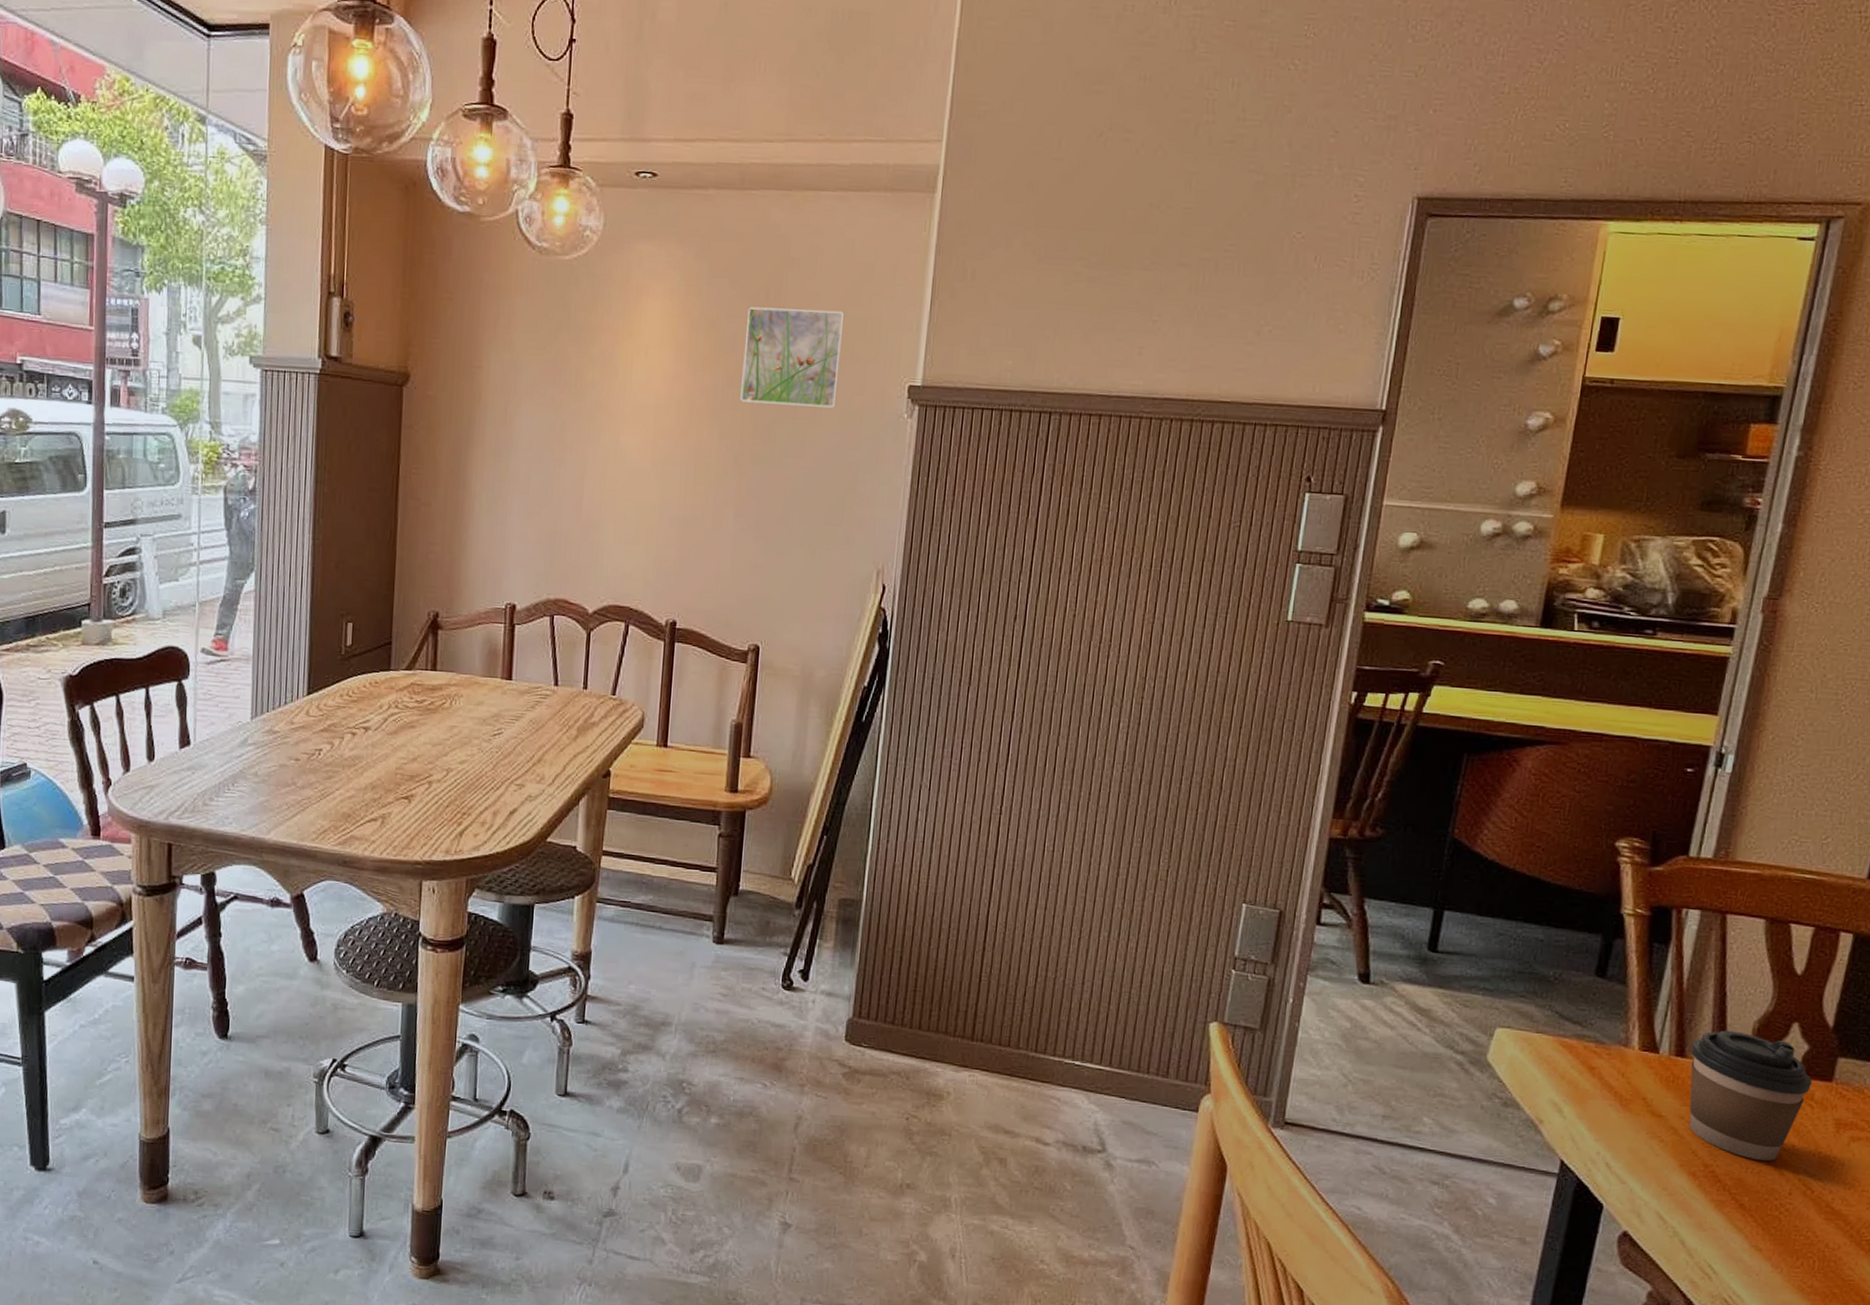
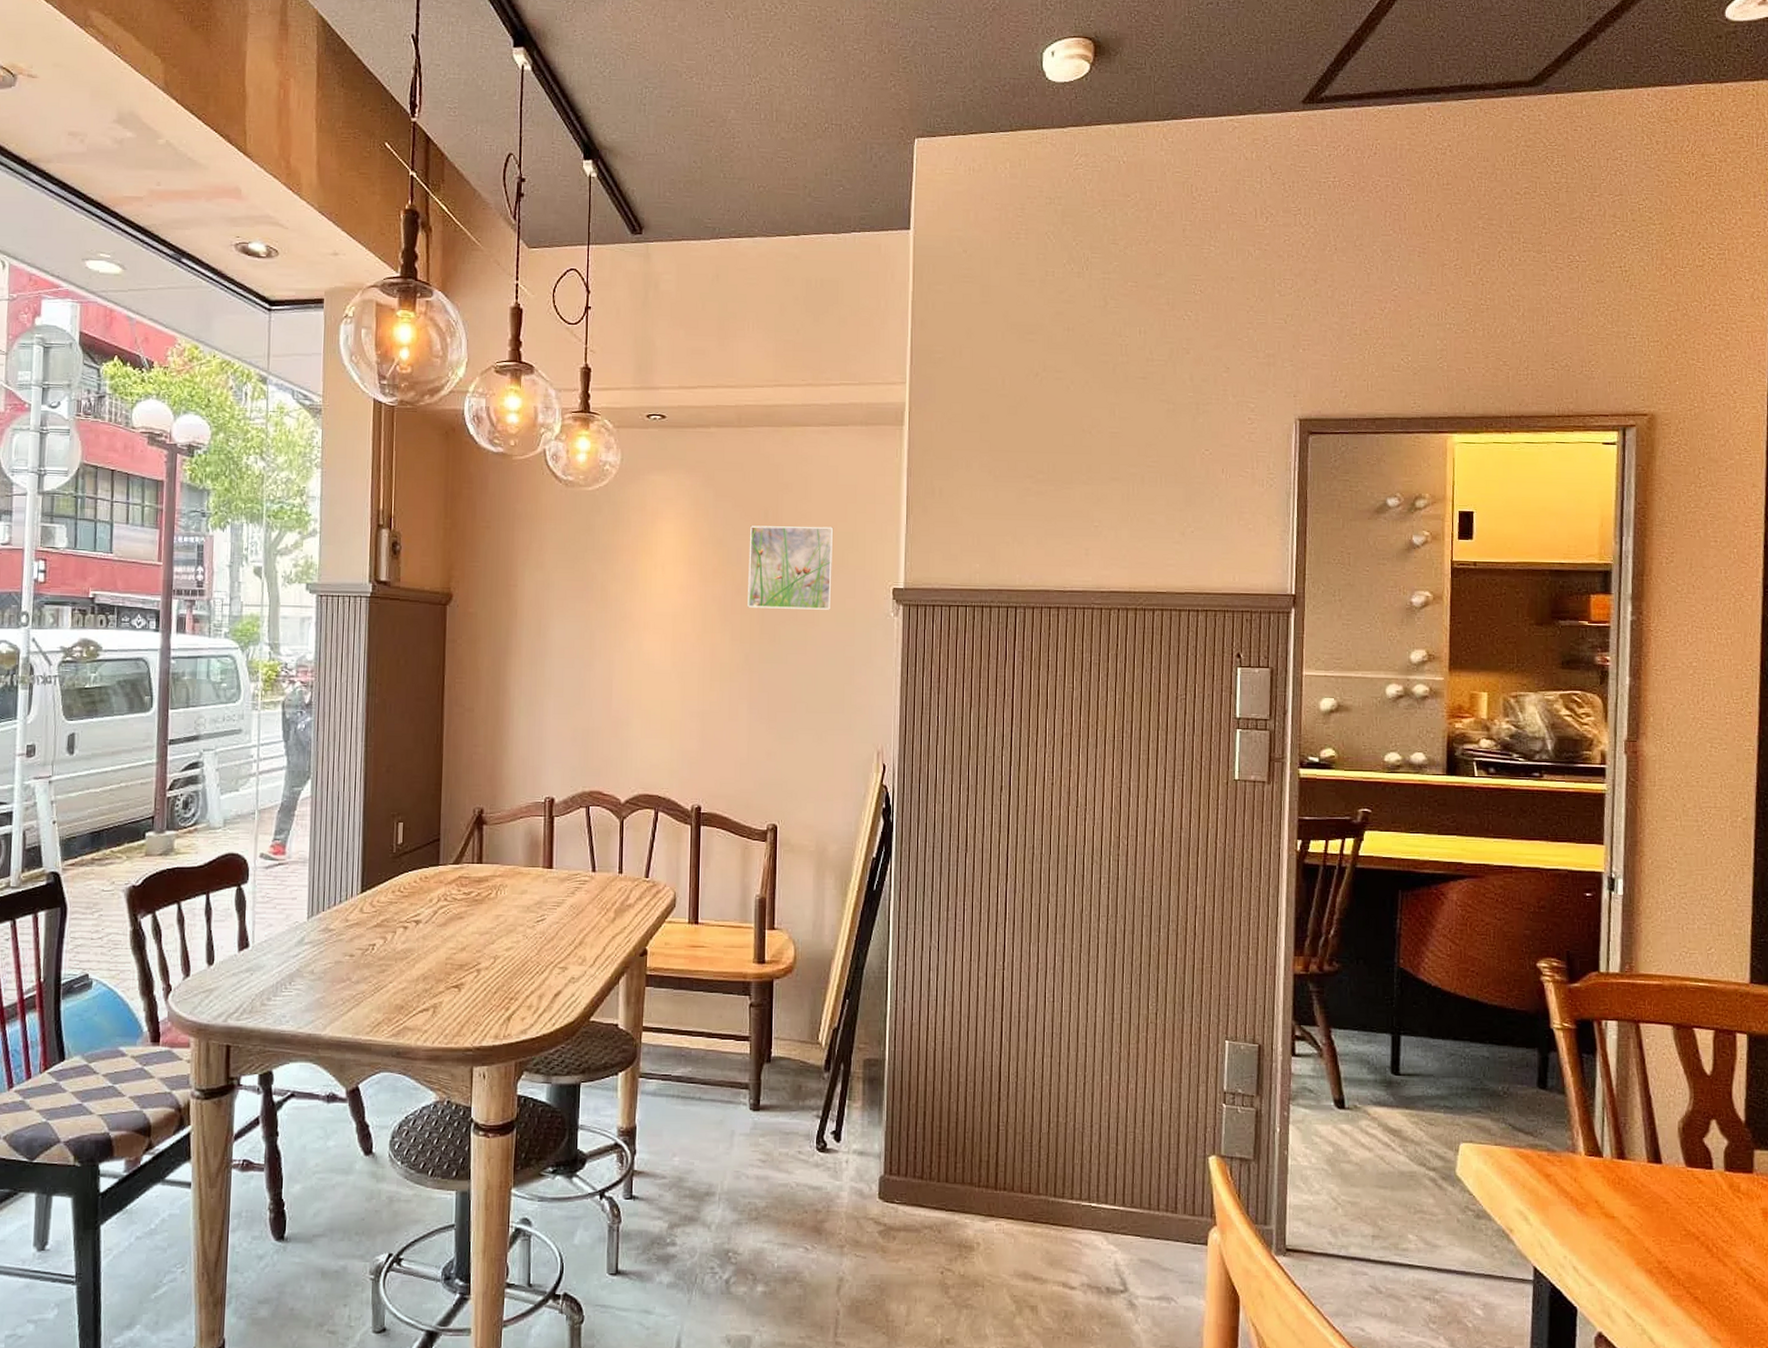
coffee cup: present [1689,1030,1813,1162] -> none [1630,1131,1737,1254]

